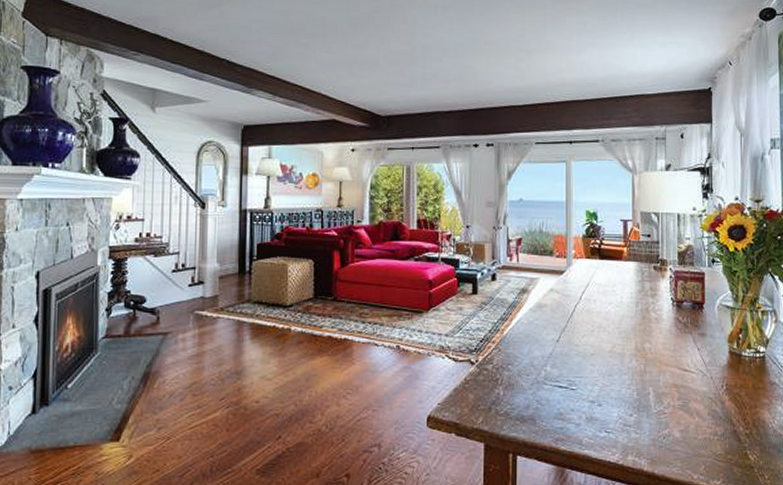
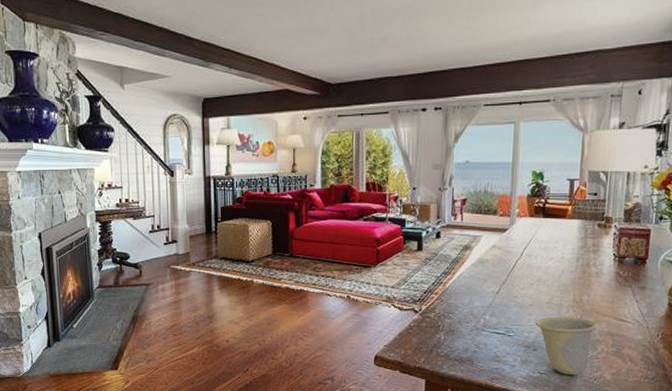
cup: none [598,367,662,434] -> present [535,317,598,375]

